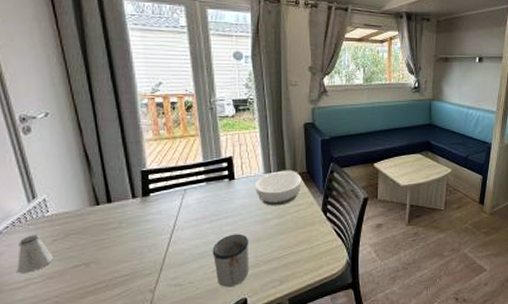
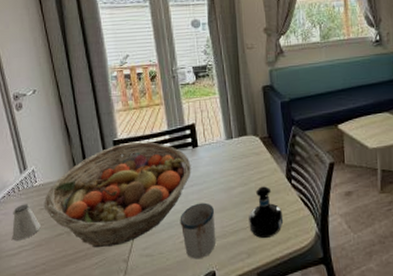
fruit basket: none [57,172,227,279] -> present [44,141,191,248]
bowl: present [254,172,302,206] -> none [217,137,264,174]
tequila bottle: none [283,218,316,267] -> present [248,186,283,239]

